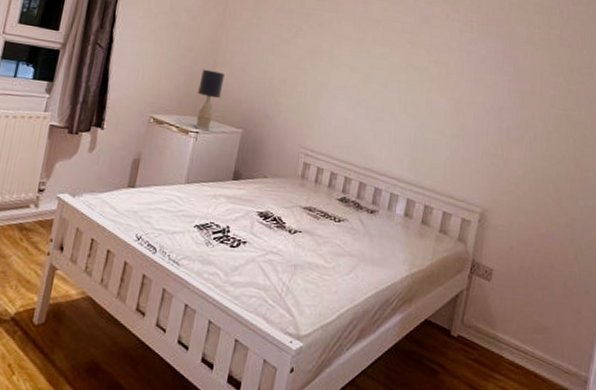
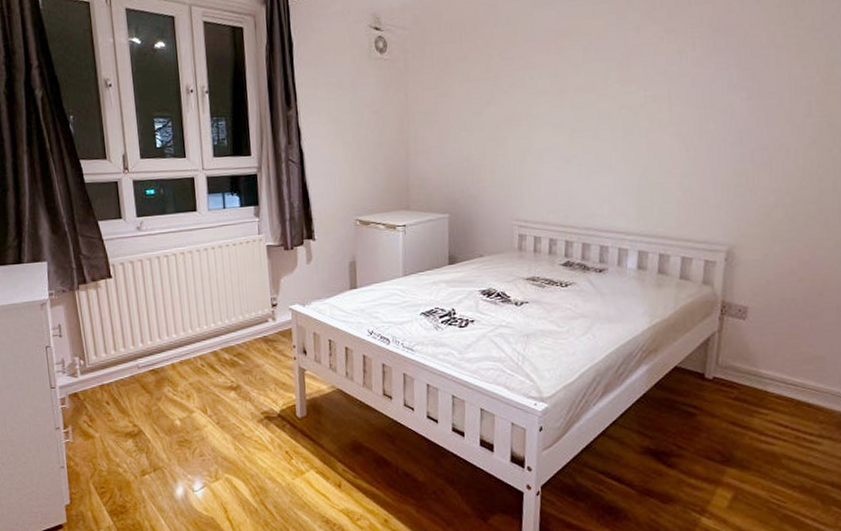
table lamp: present [196,69,225,132] -> none [396,161,421,223]

